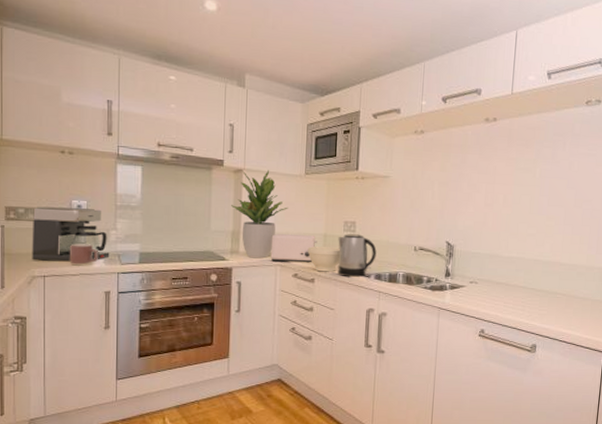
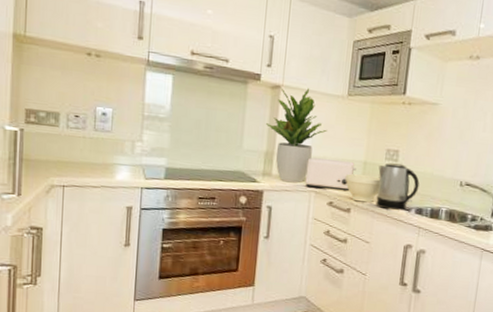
coffee maker: present [32,206,110,262] -> none [51,111,134,173]
mug: present [69,243,98,266] -> none [90,153,122,178]

